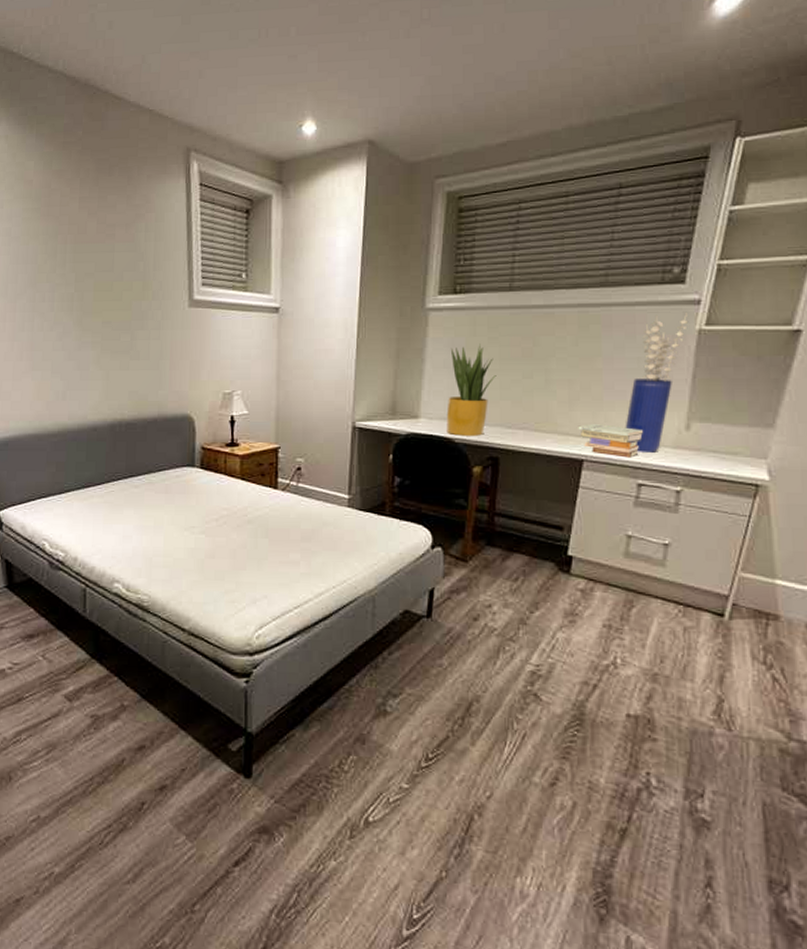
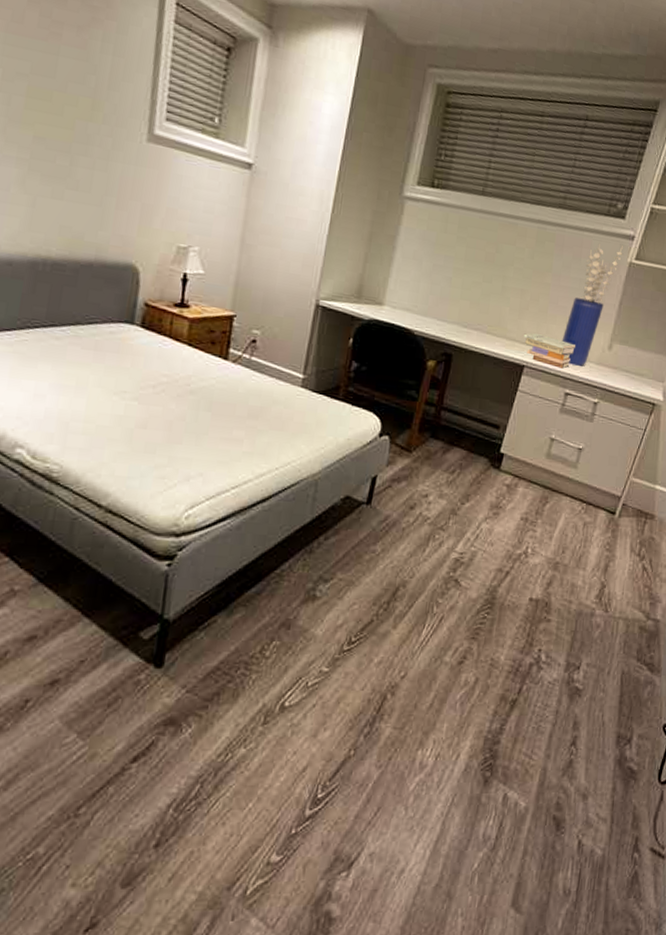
planter: present [446,343,496,436] -> none [408,241,460,331]

